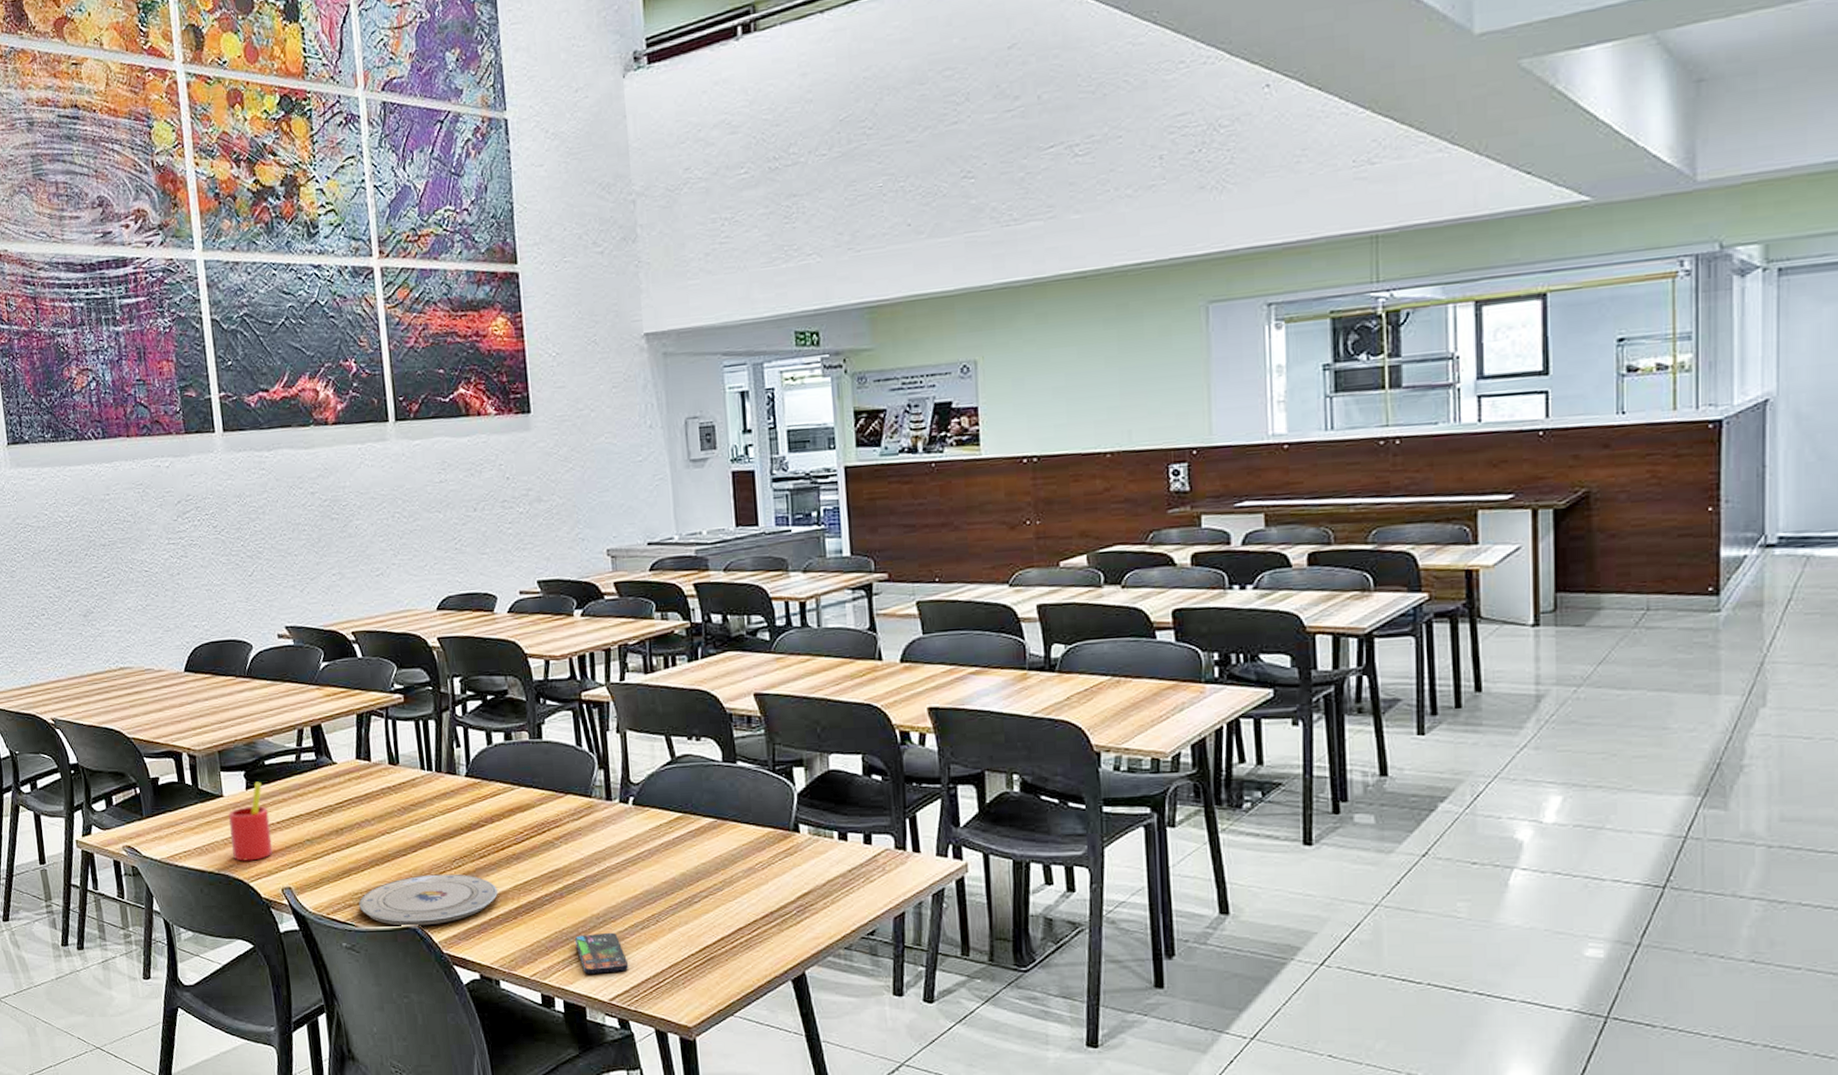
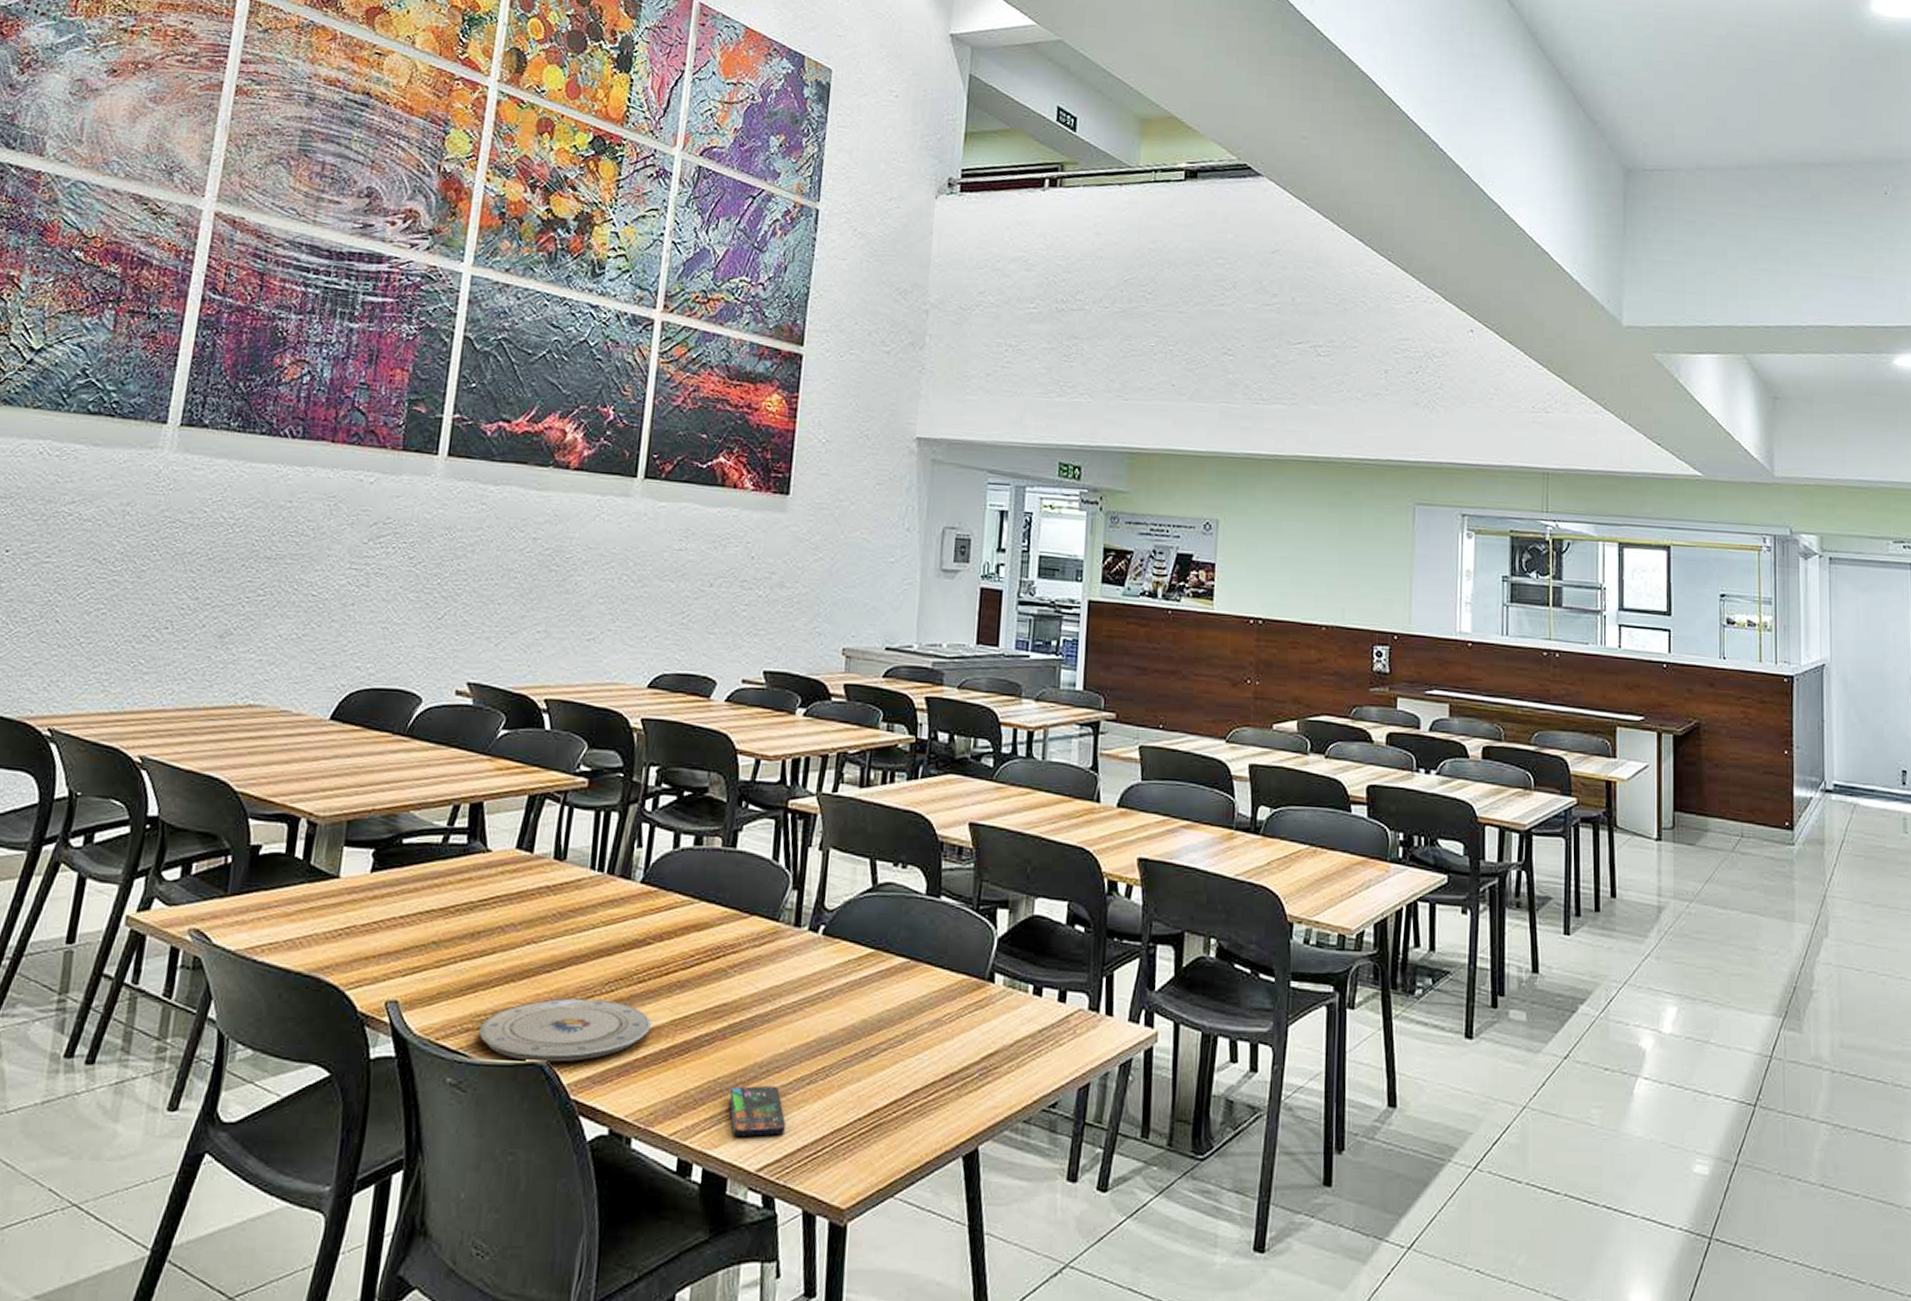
straw: present [228,781,273,861] -> none [333,863,393,963]

